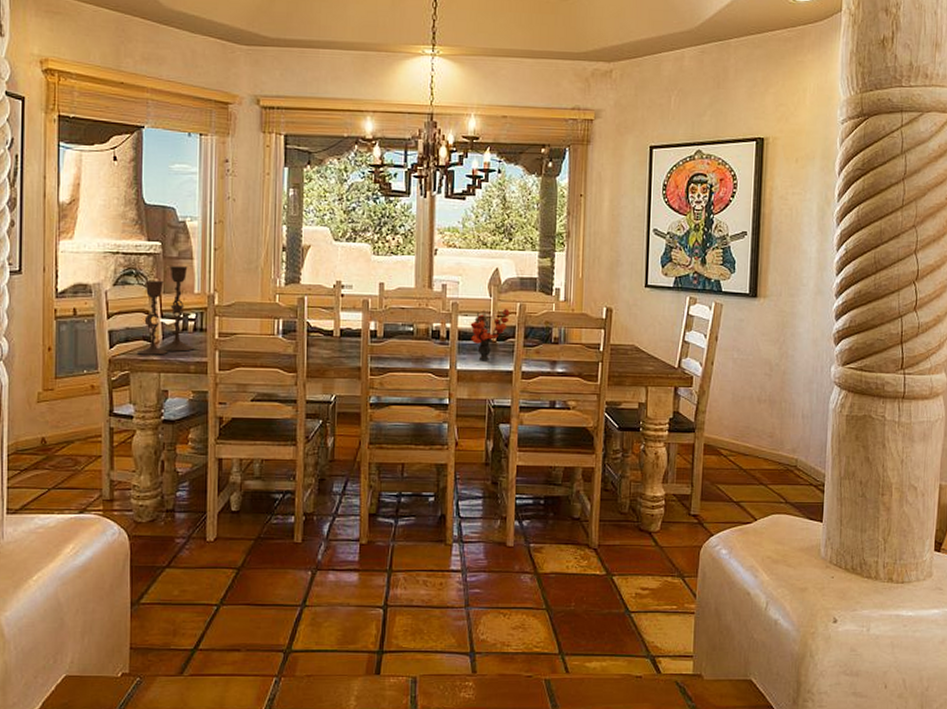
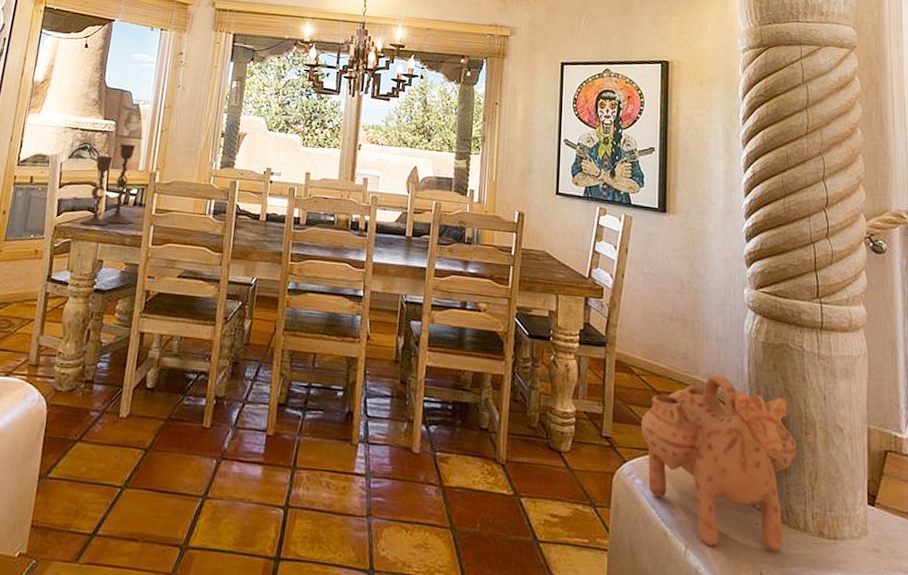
bouquet: present [470,309,510,361] -> none [387,206,426,256]
ceramic vessel: none [728,449,873,600] -> present [641,374,797,552]

